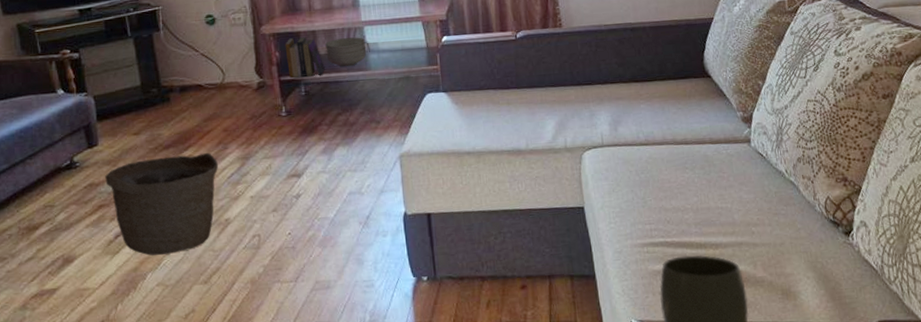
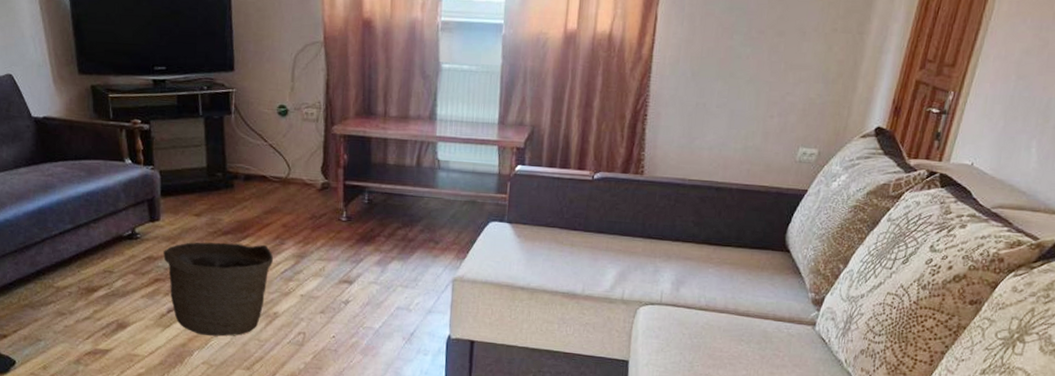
books: present [285,37,325,79] -> none [354,142,392,187]
bowl: present [325,37,367,67] -> none [395,150,437,181]

